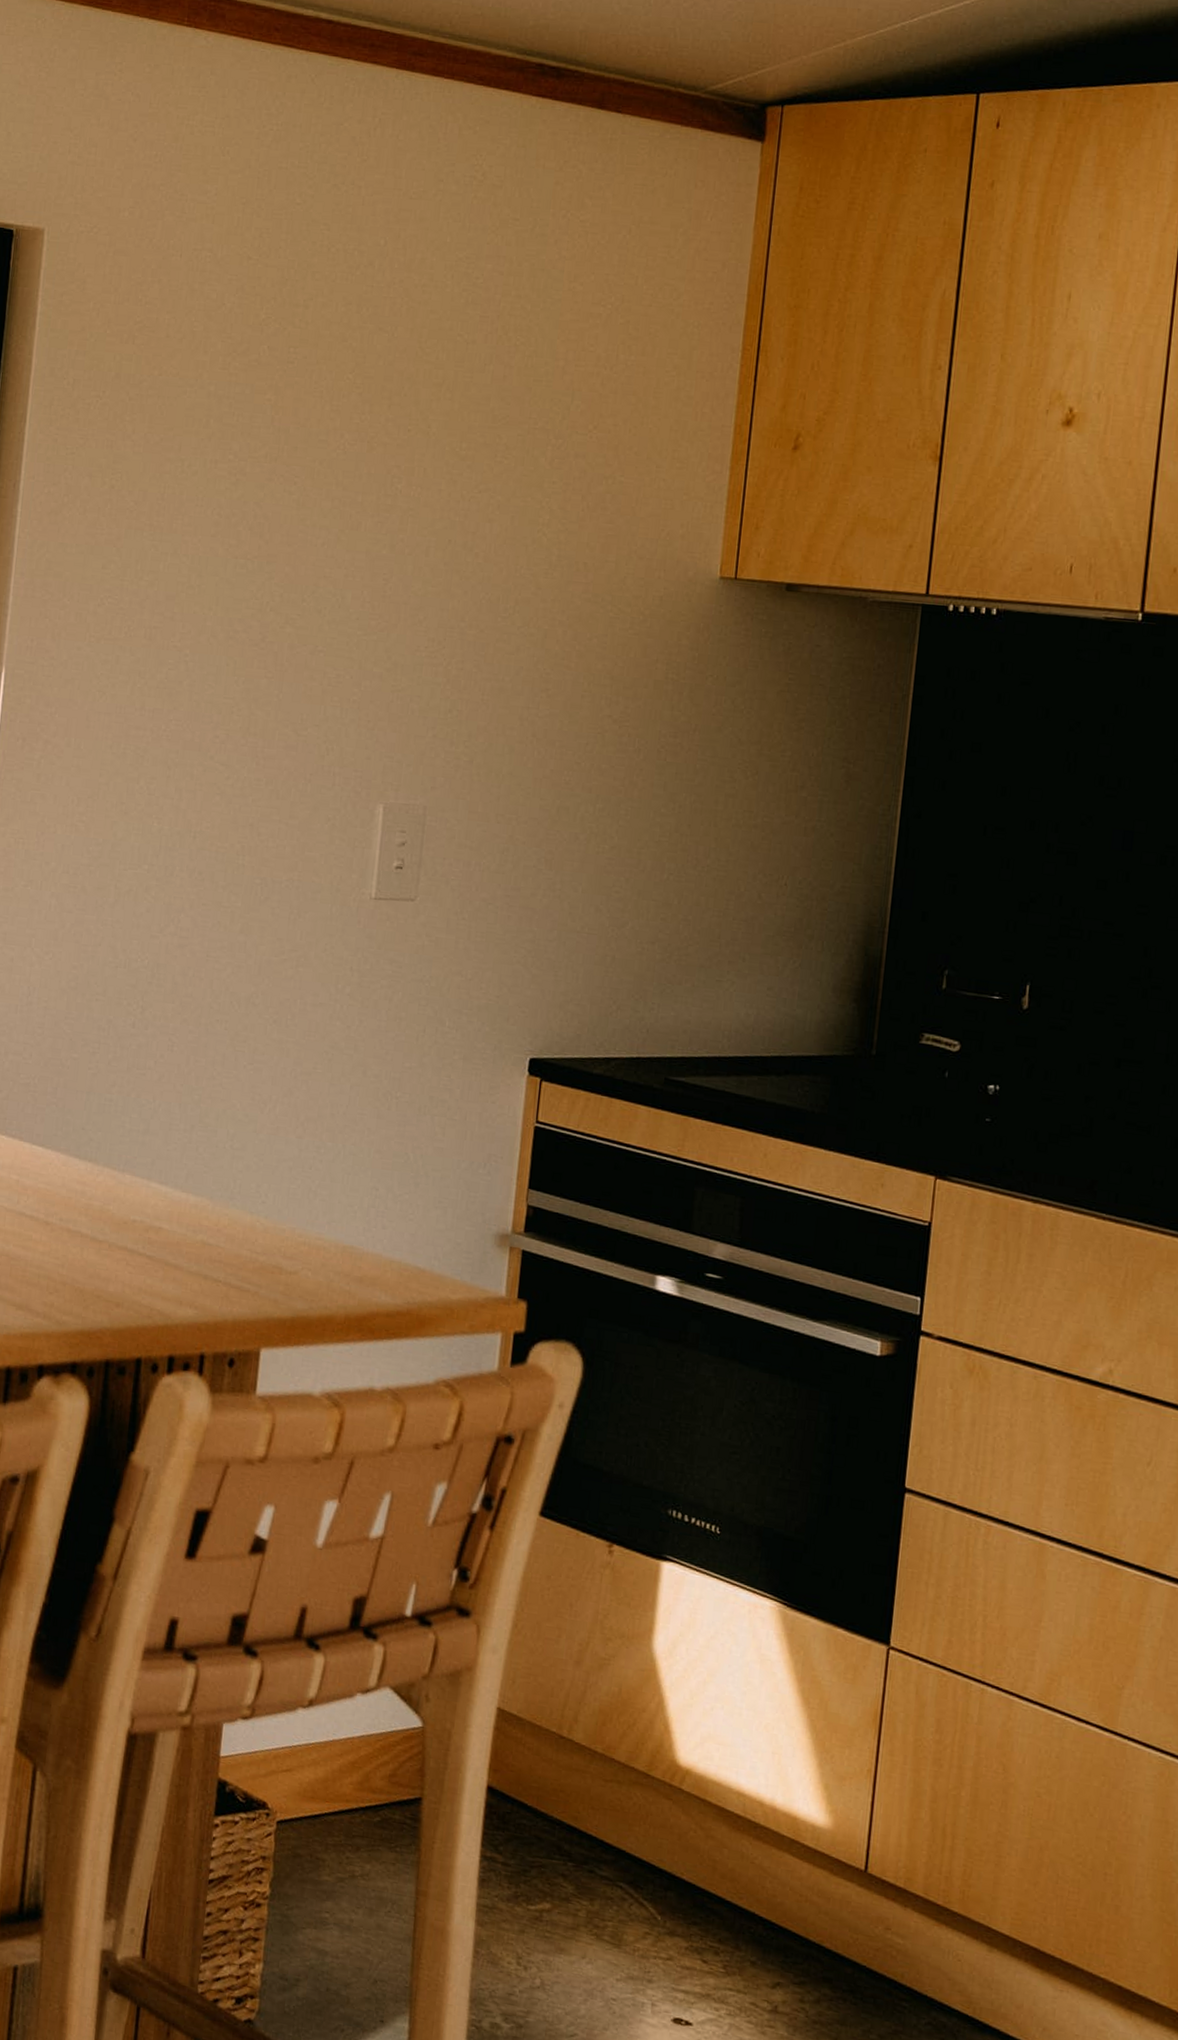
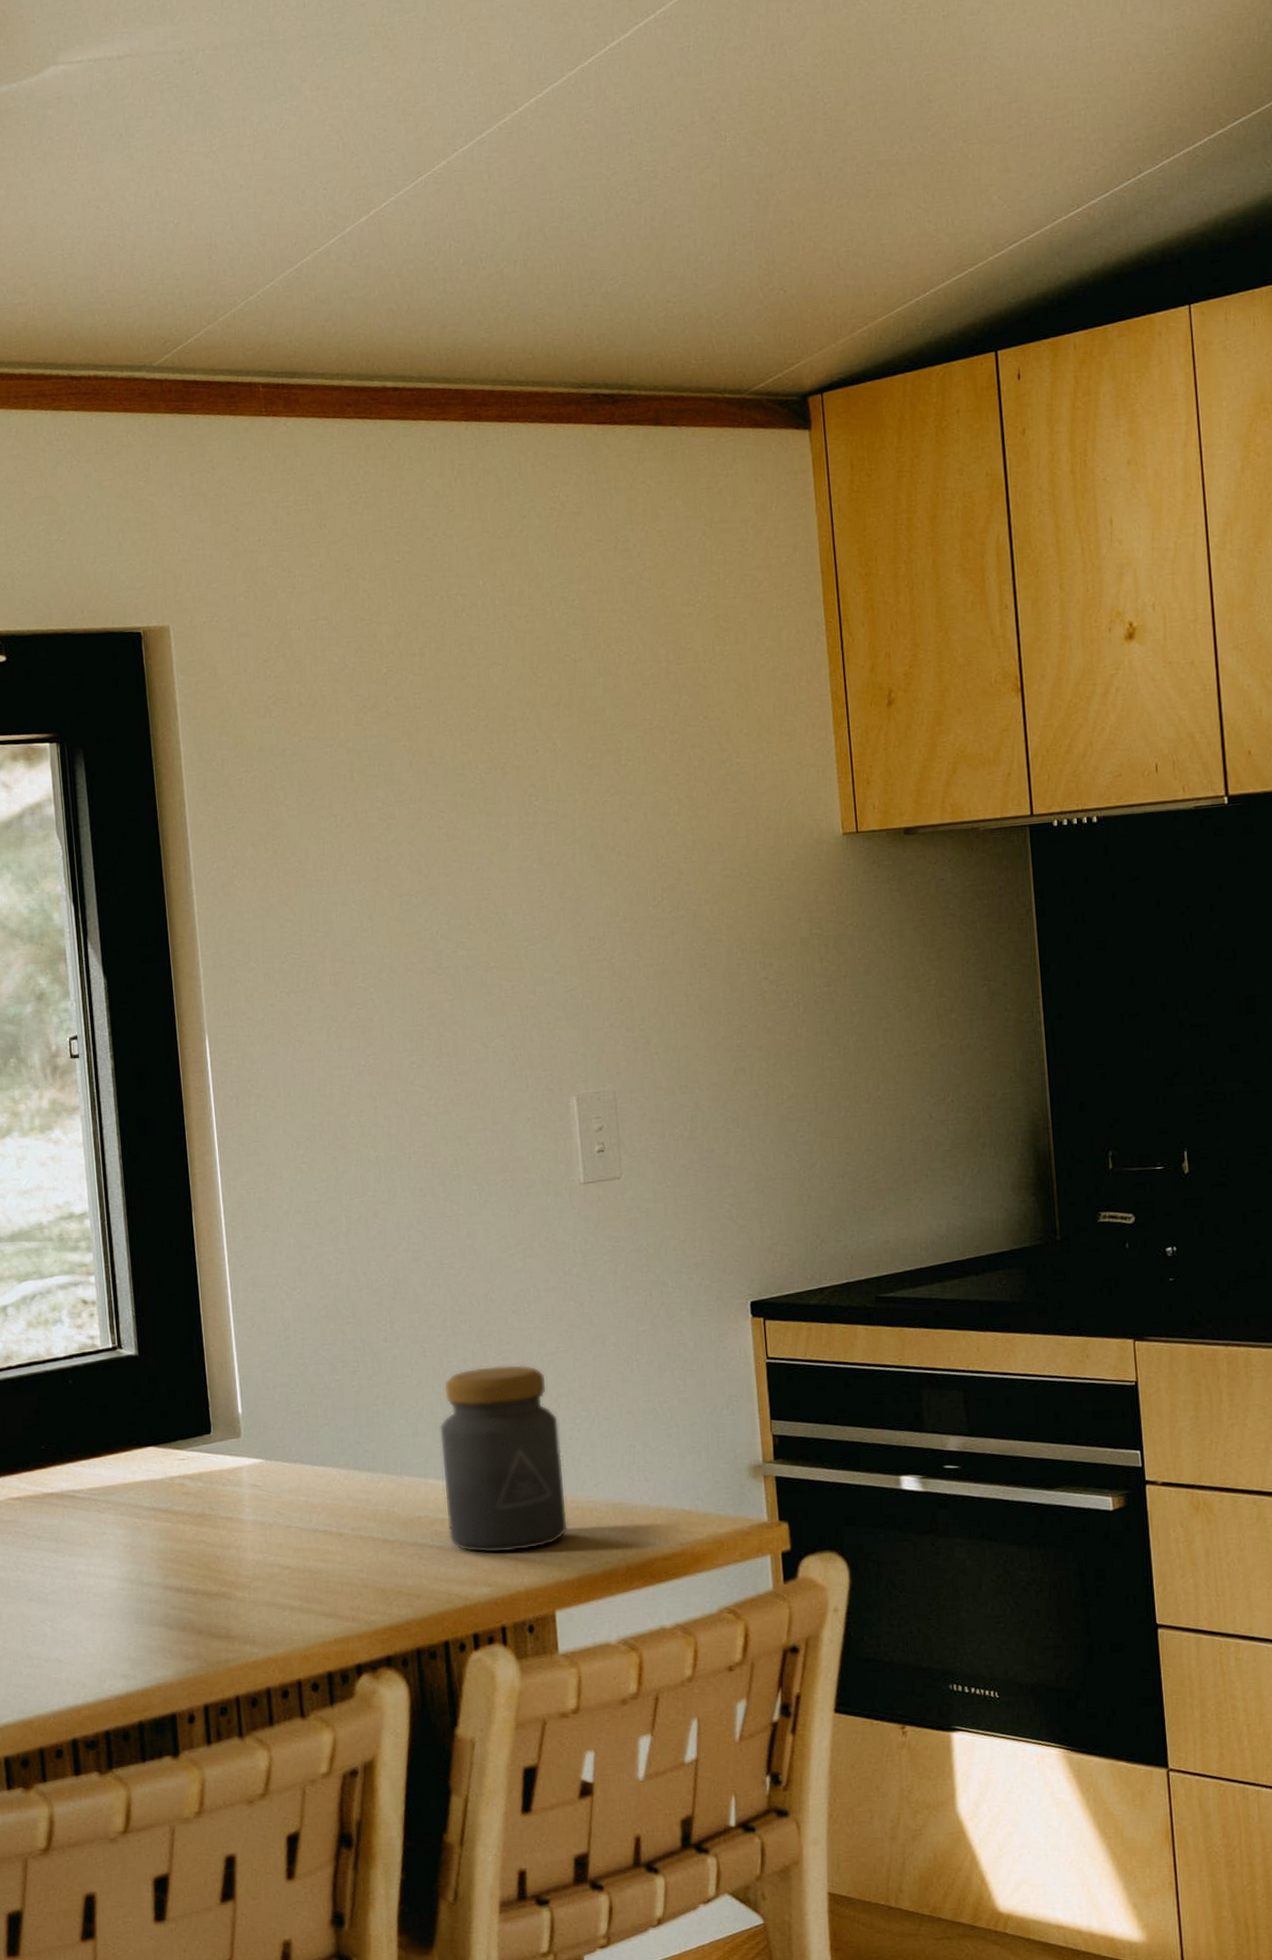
jar: none [161,1072,302,1278] -> present [439,1364,569,1553]

